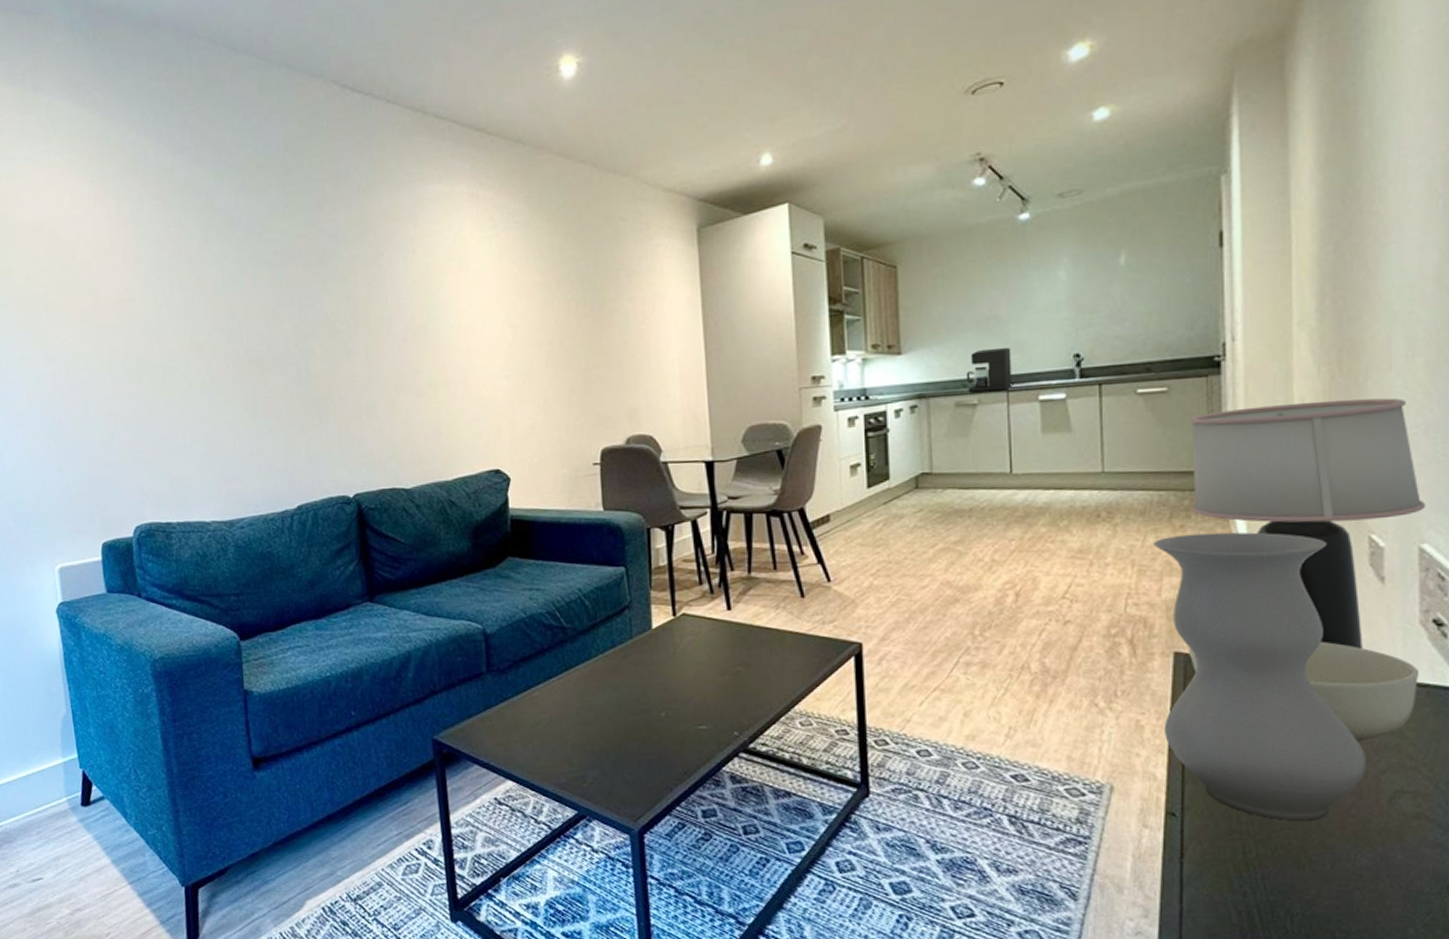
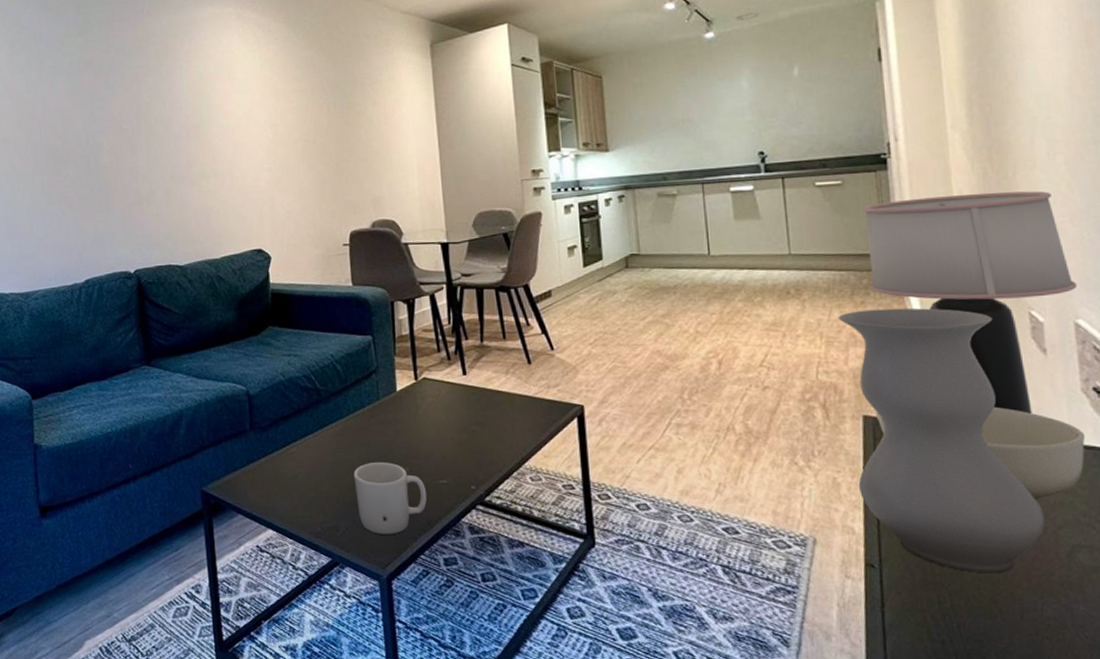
mug: none [602,706,685,786] -> present [353,461,428,536]
coffee maker: present [966,347,1012,393] -> none [665,145,706,185]

